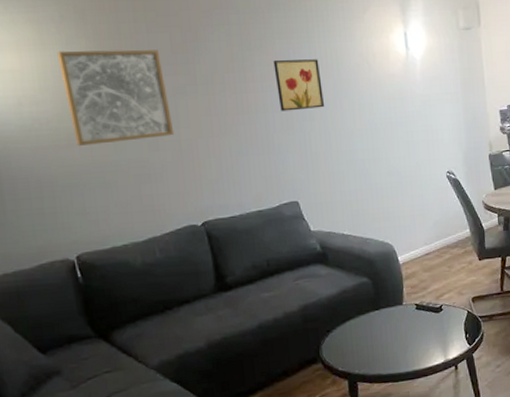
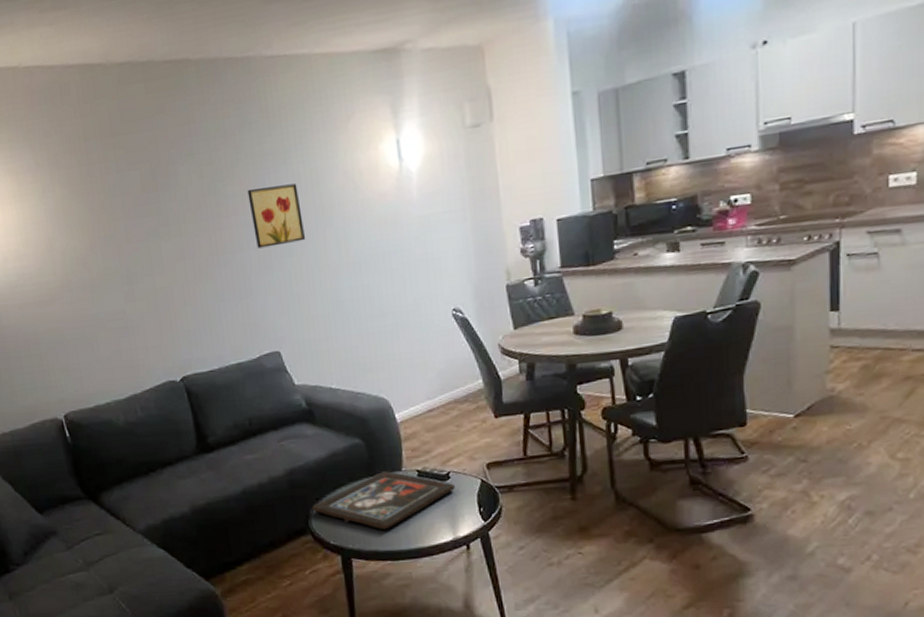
wall art: present [56,49,175,146] -> none [34,190,149,300]
religious icon: none [323,305,447,356] -> present [312,471,456,530]

